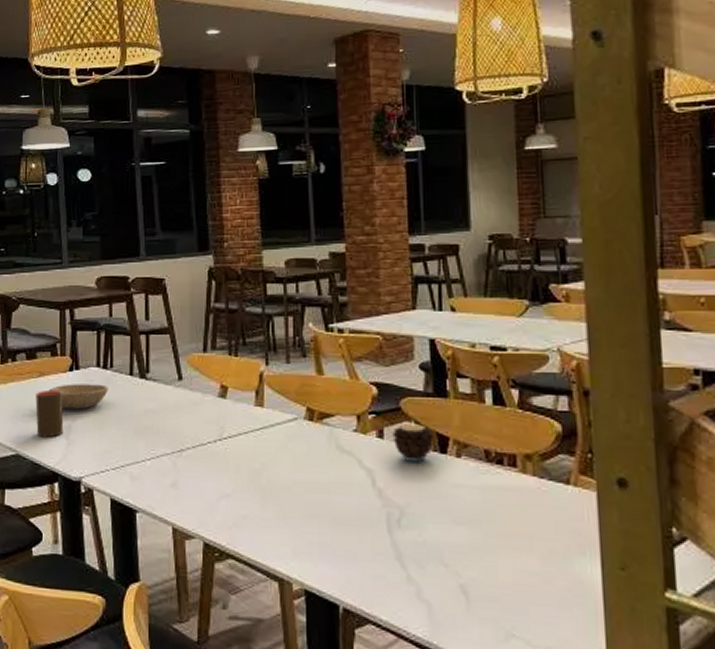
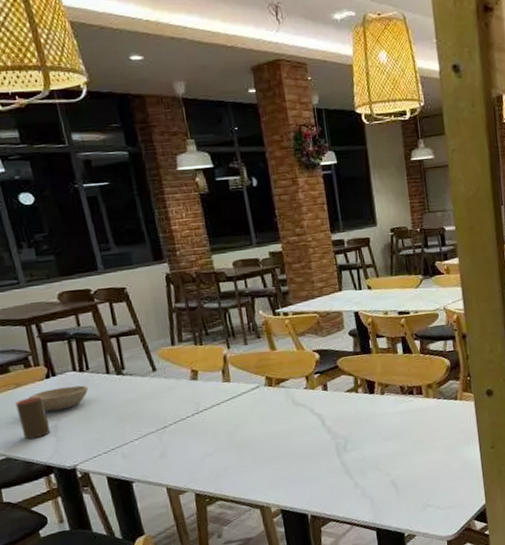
candle: present [392,421,435,462] -> none [333,374,365,404]

